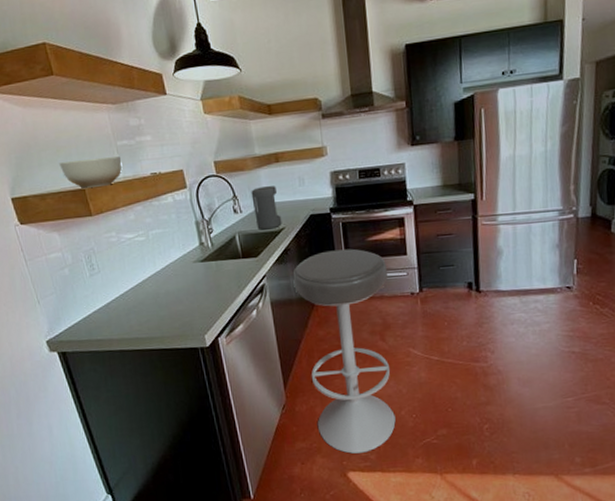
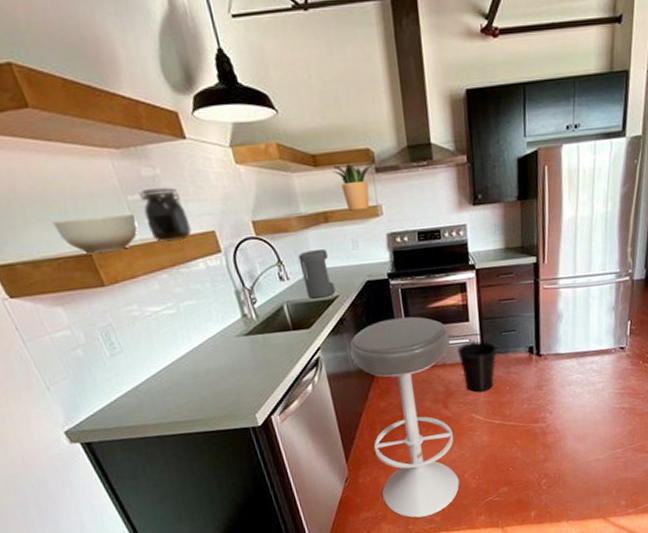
jar: none [126,134,165,178] -> present [138,187,192,241]
potted plant: none [285,111,320,152] -> present [333,163,373,211]
bucket: none [395,274,435,328] -> present [457,341,497,393]

